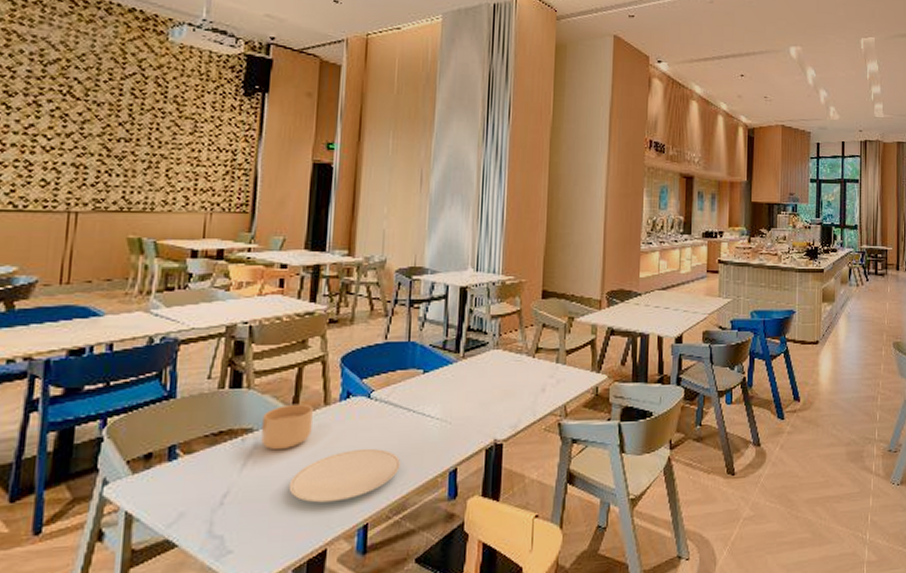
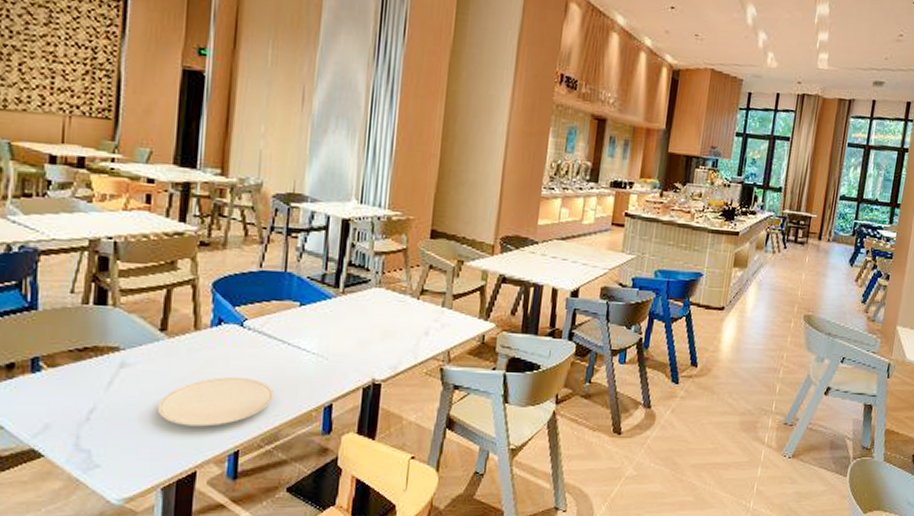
cup: present [261,403,313,451] -> none [128,325,183,372]

